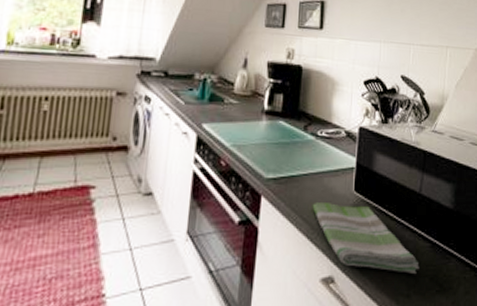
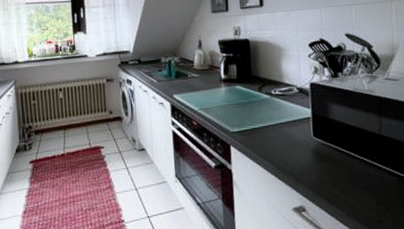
dish towel: present [312,203,419,274] -> none [276,147,389,203]

